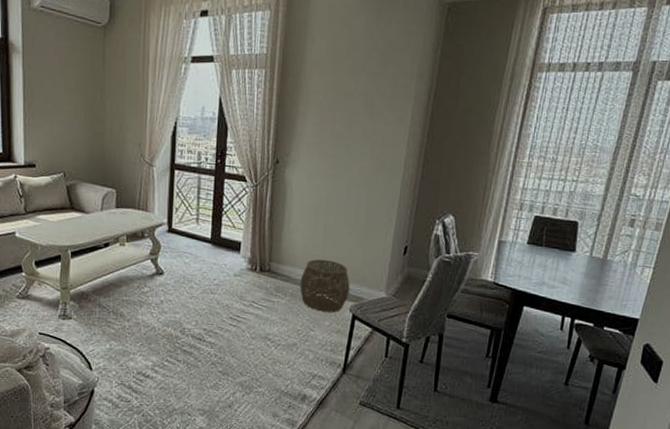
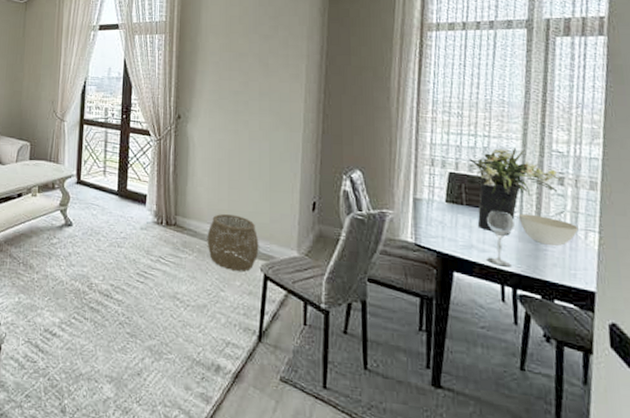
flower arrangement: none [551,192,633,273] -> present [468,148,562,236]
wineglass: none [554,250,584,301] -> present [487,210,515,267]
bowl: none [588,253,637,282] -> present [518,213,579,247]

